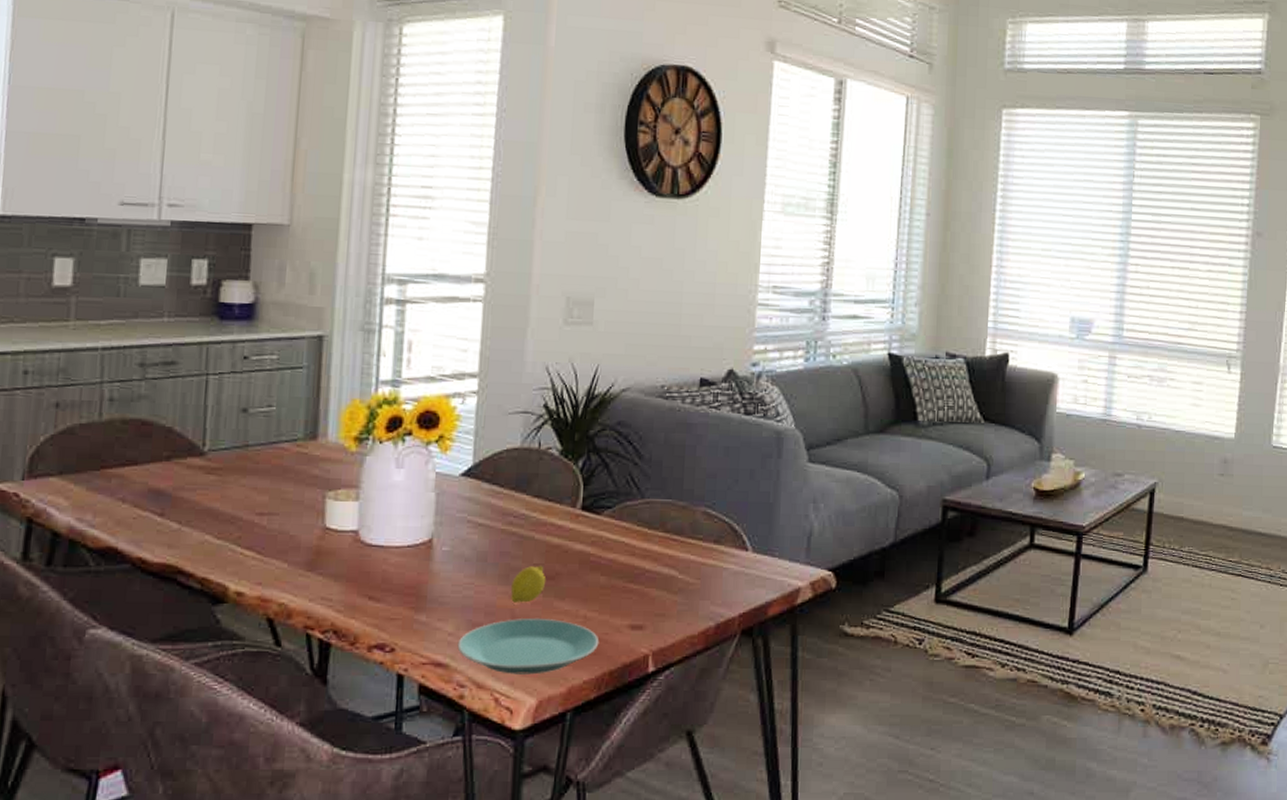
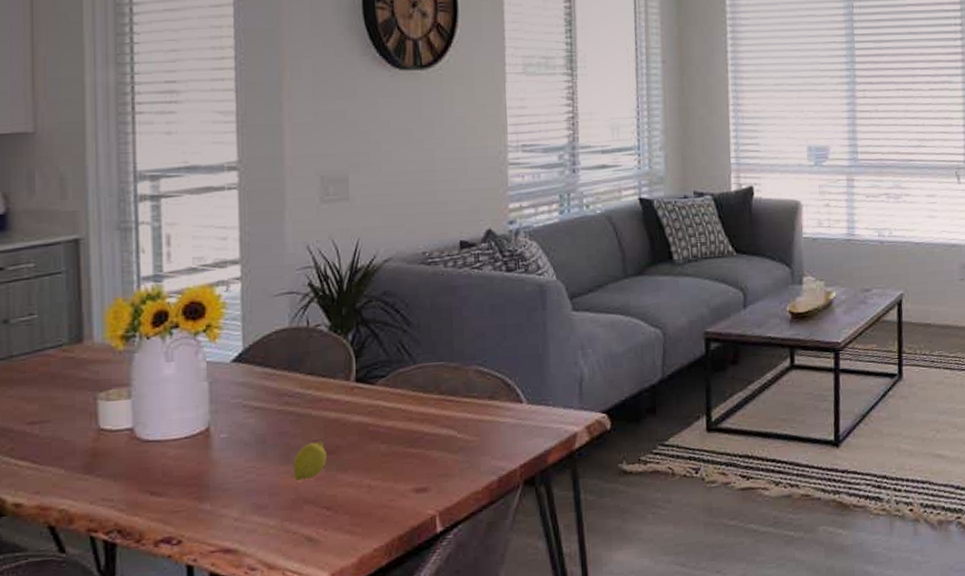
plate: present [457,619,599,675] -> none [244,492,386,552]

